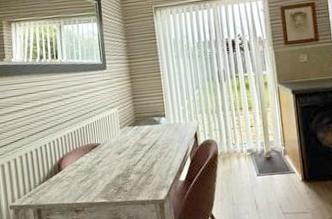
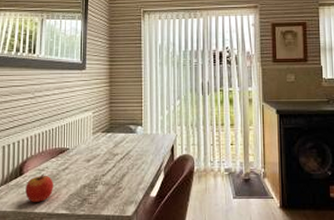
apple: none [65,168,91,194] -> present [25,173,53,202]

